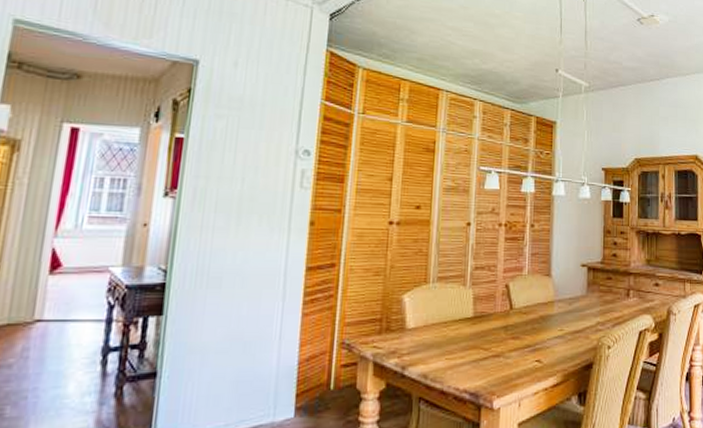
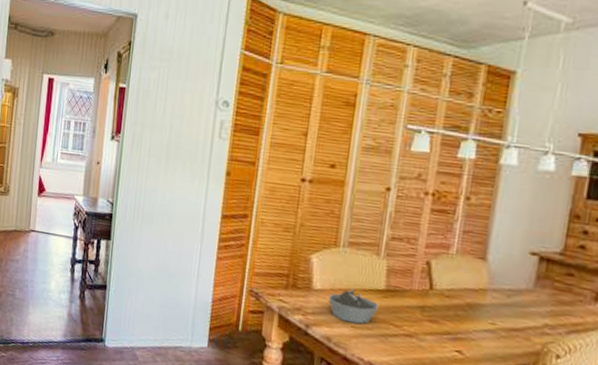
bowl: none [423,321,468,355] -> present [328,288,378,324]

